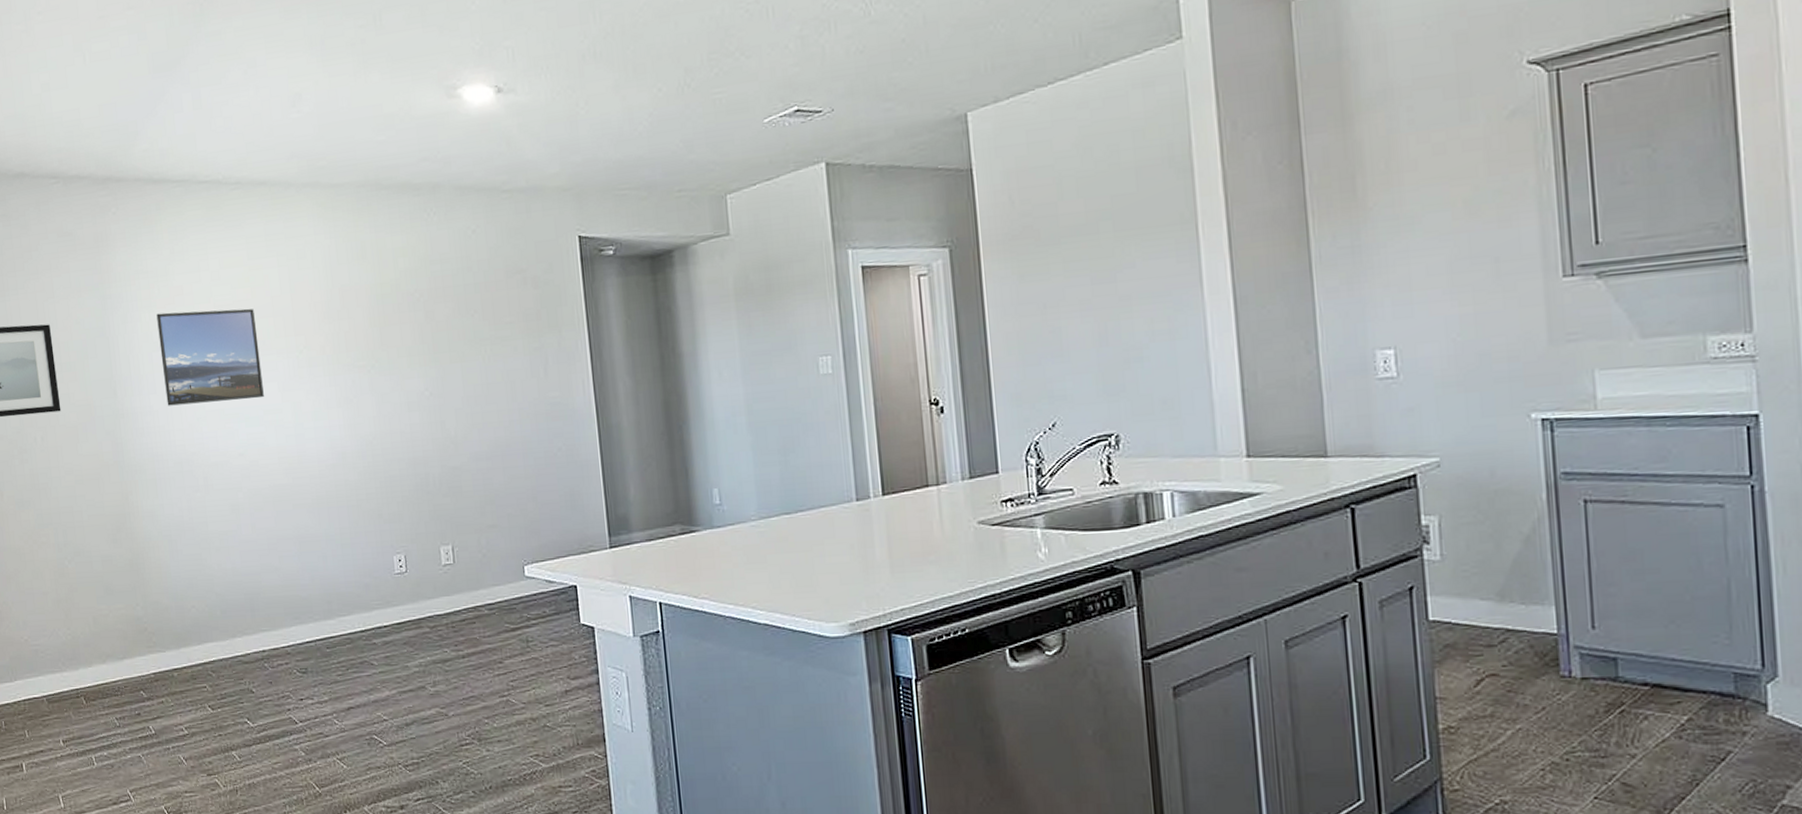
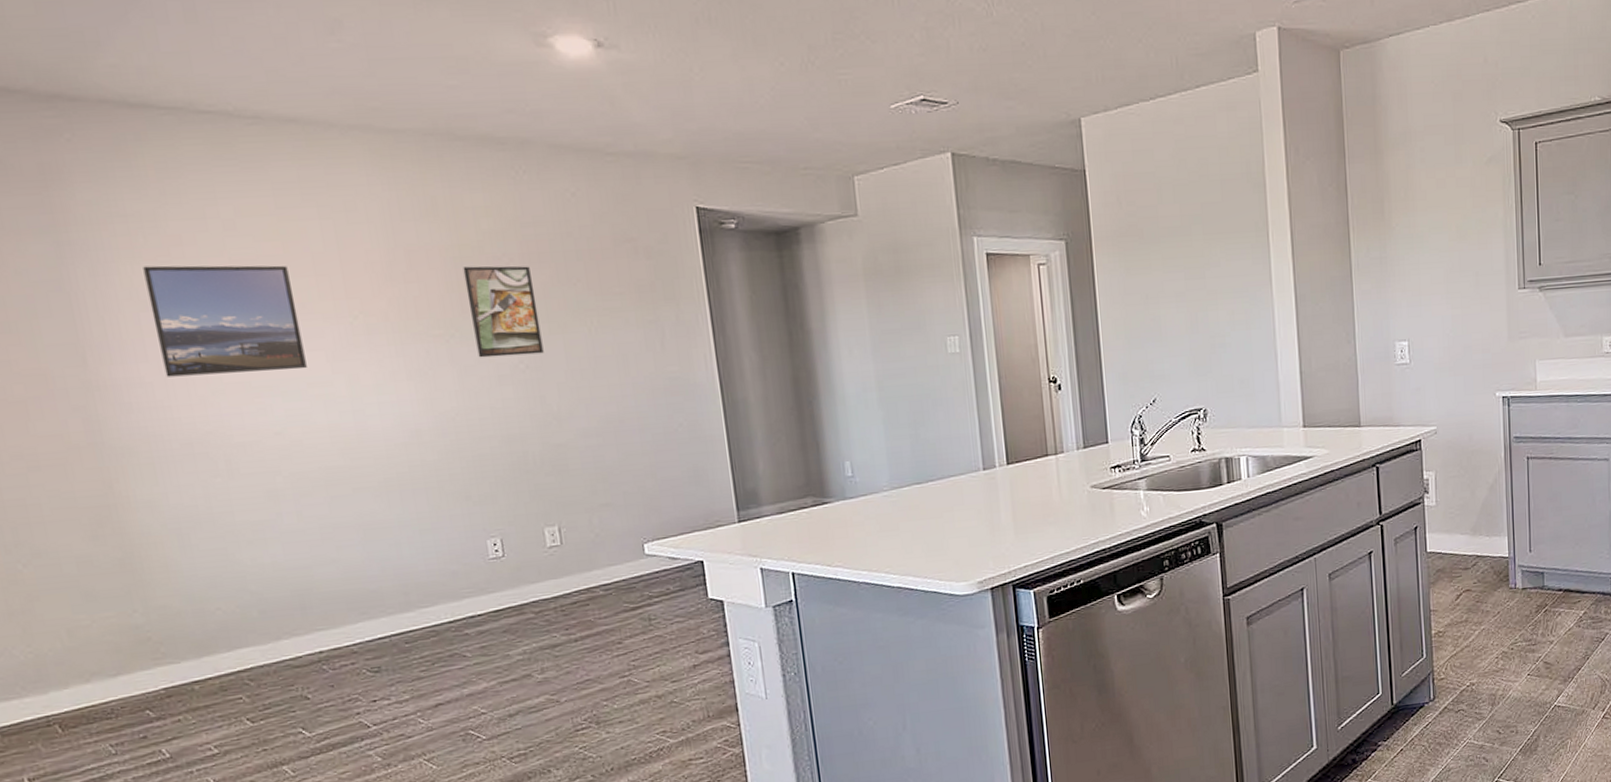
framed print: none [383,300,445,386] -> present [463,266,544,358]

